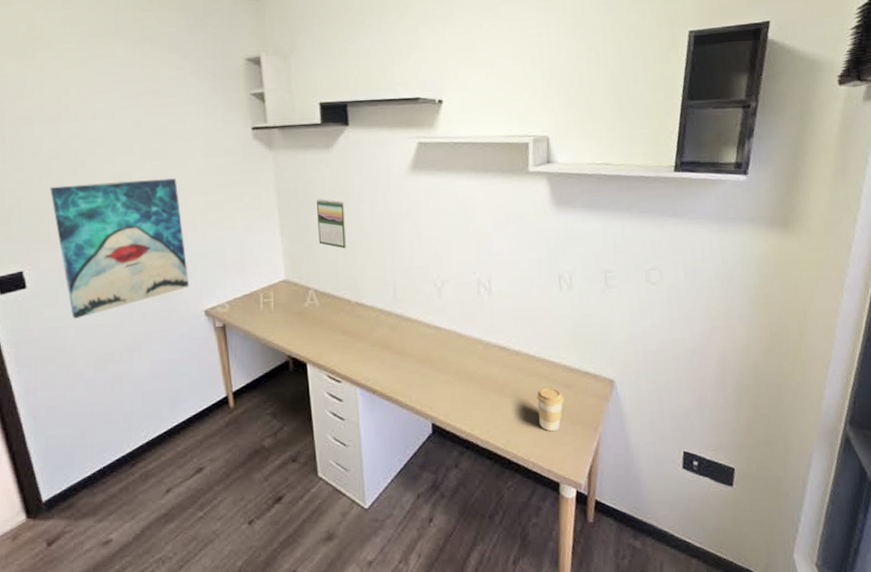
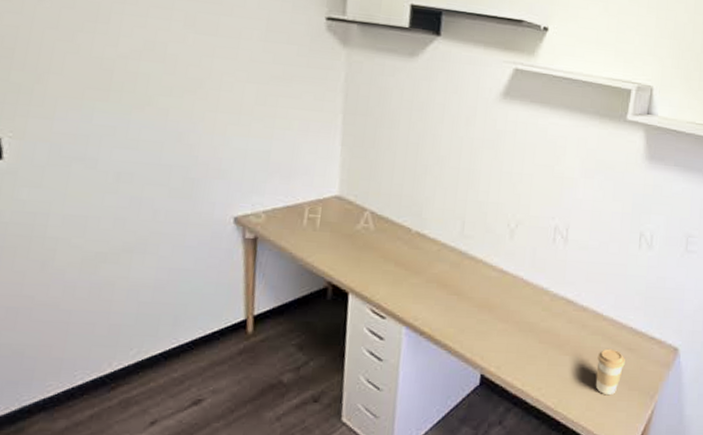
wall art: present [50,178,189,319] -> none [55,41,224,206]
calendar: present [316,199,347,249] -> none [384,111,421,171]

